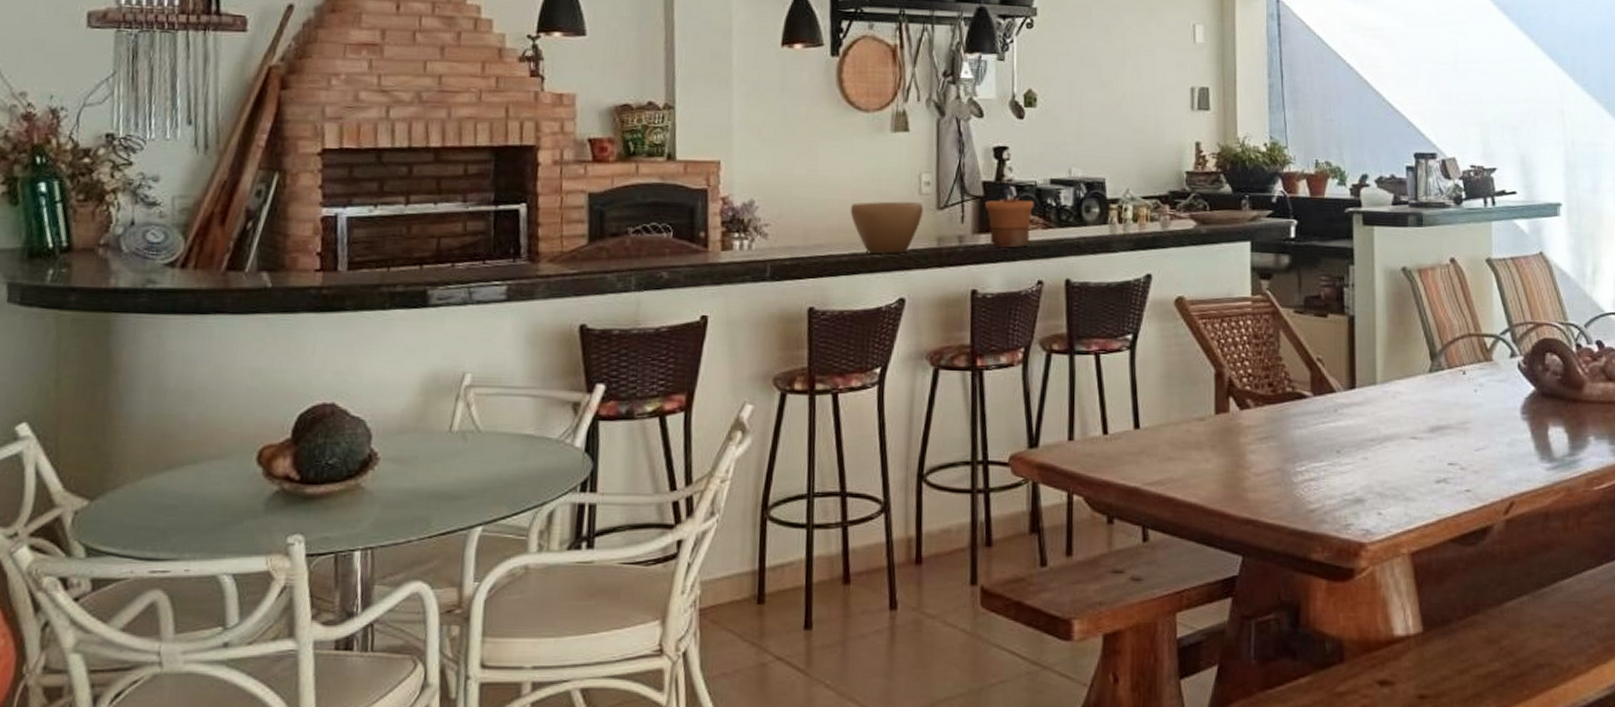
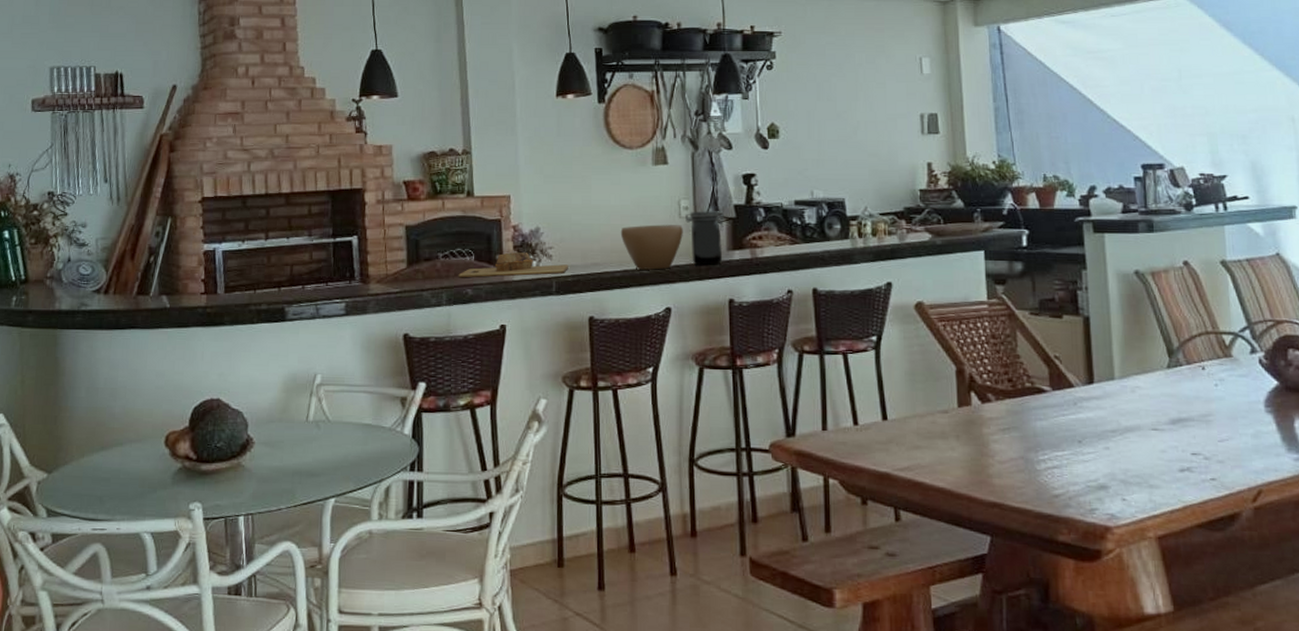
cutting board: none [651,229,787,259] -> present [458,252,568,278]
jar: none [926,187,970,251] -> present [685,211,724,266]
planter: present [985,197,1034,248] -> none [738,218,781,262]

